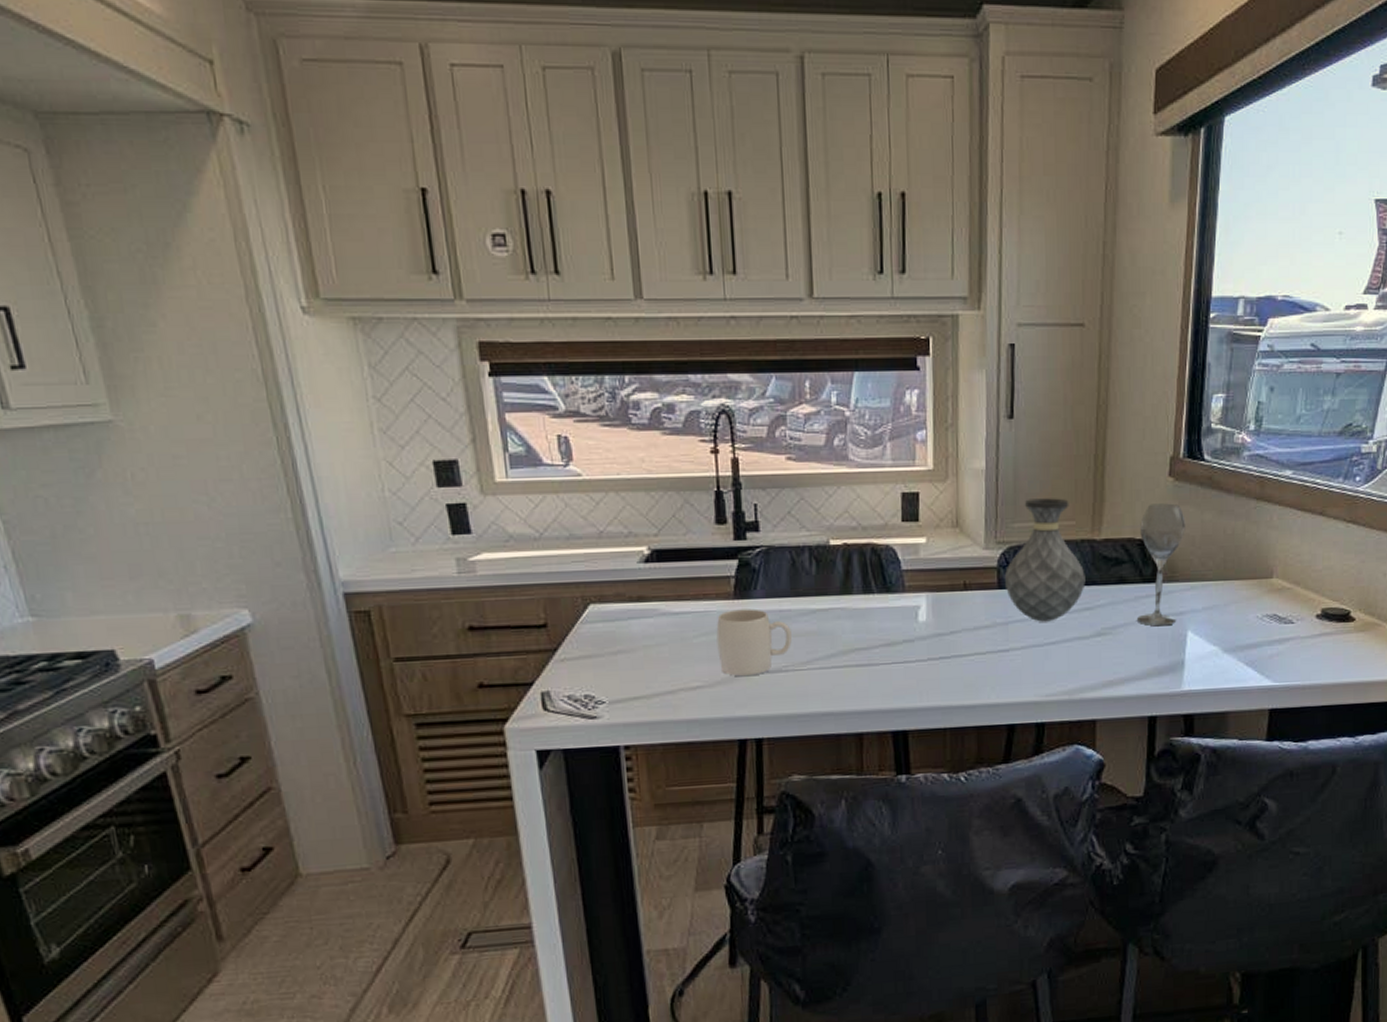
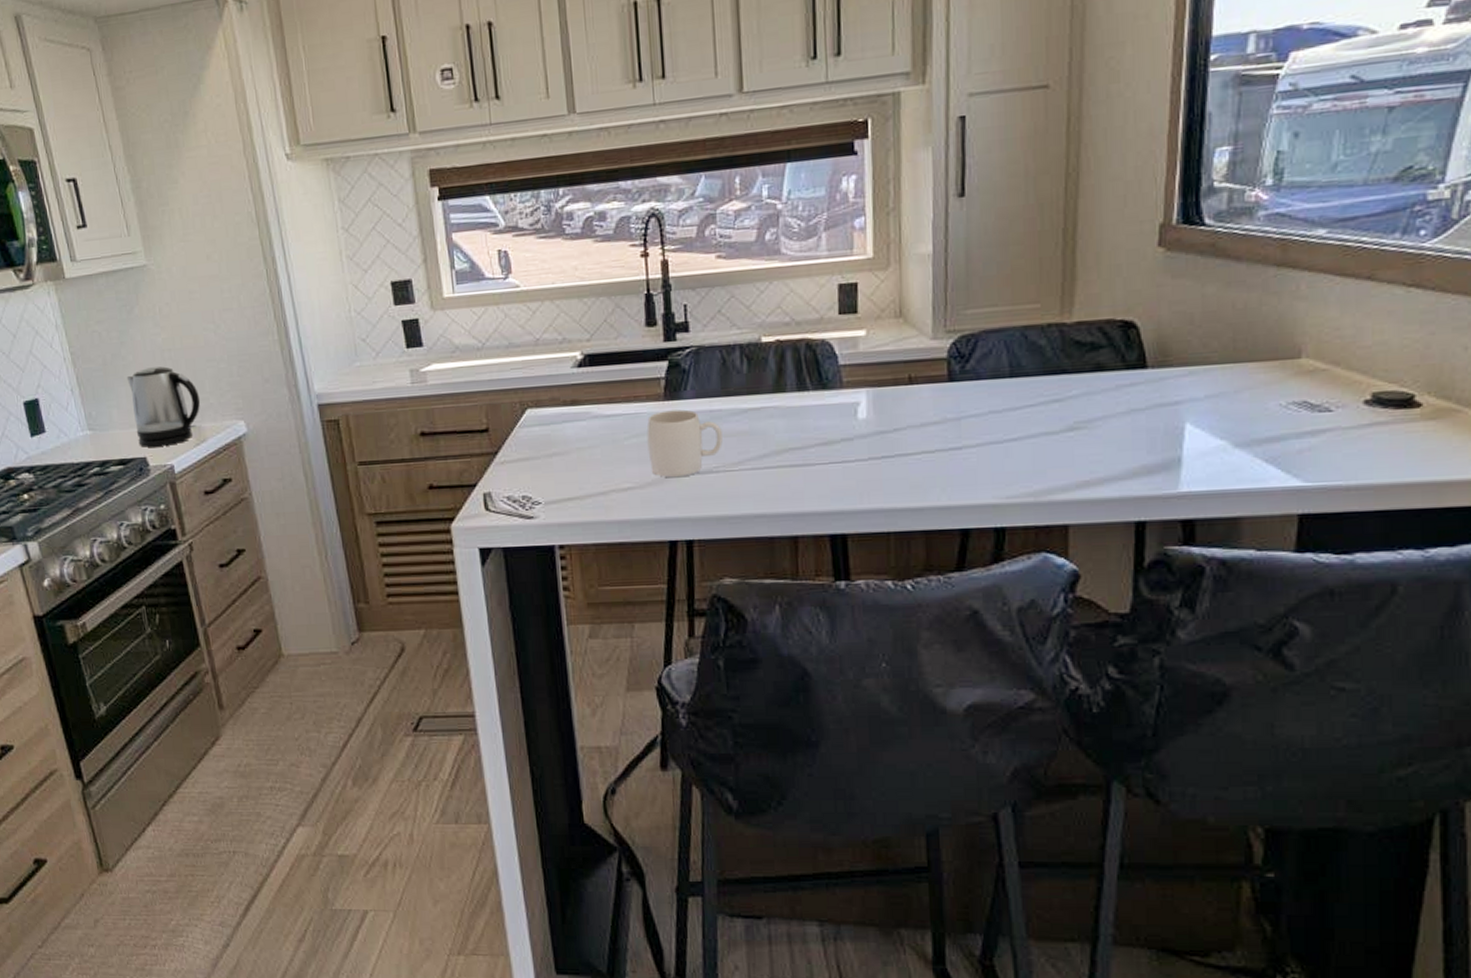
kettle: none [85,543,190,638] -> present [126,366,201,448]
vase: present [1004,498,1086,622] -> none [955,279,1054,417]
wineglass: present [1137,503,1186,626] -> none [1120,277,1181,419]

